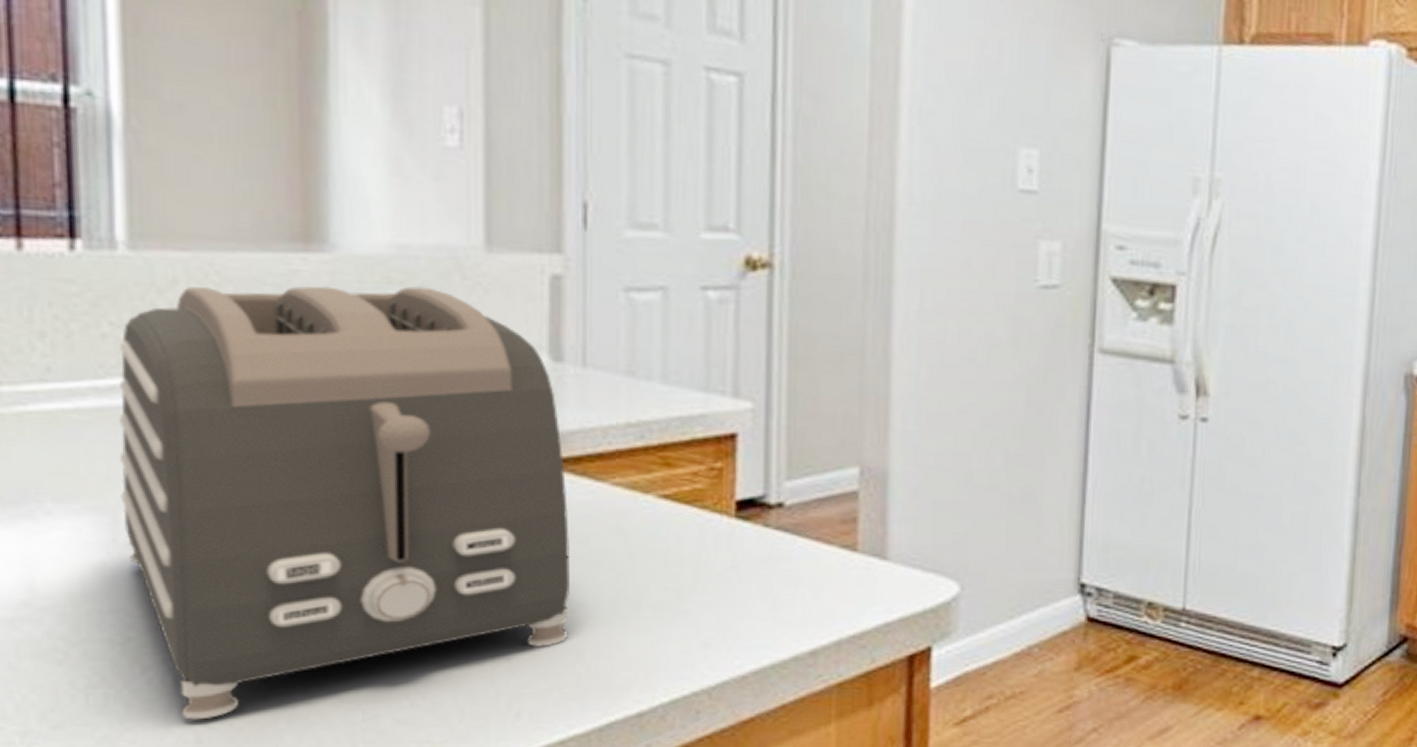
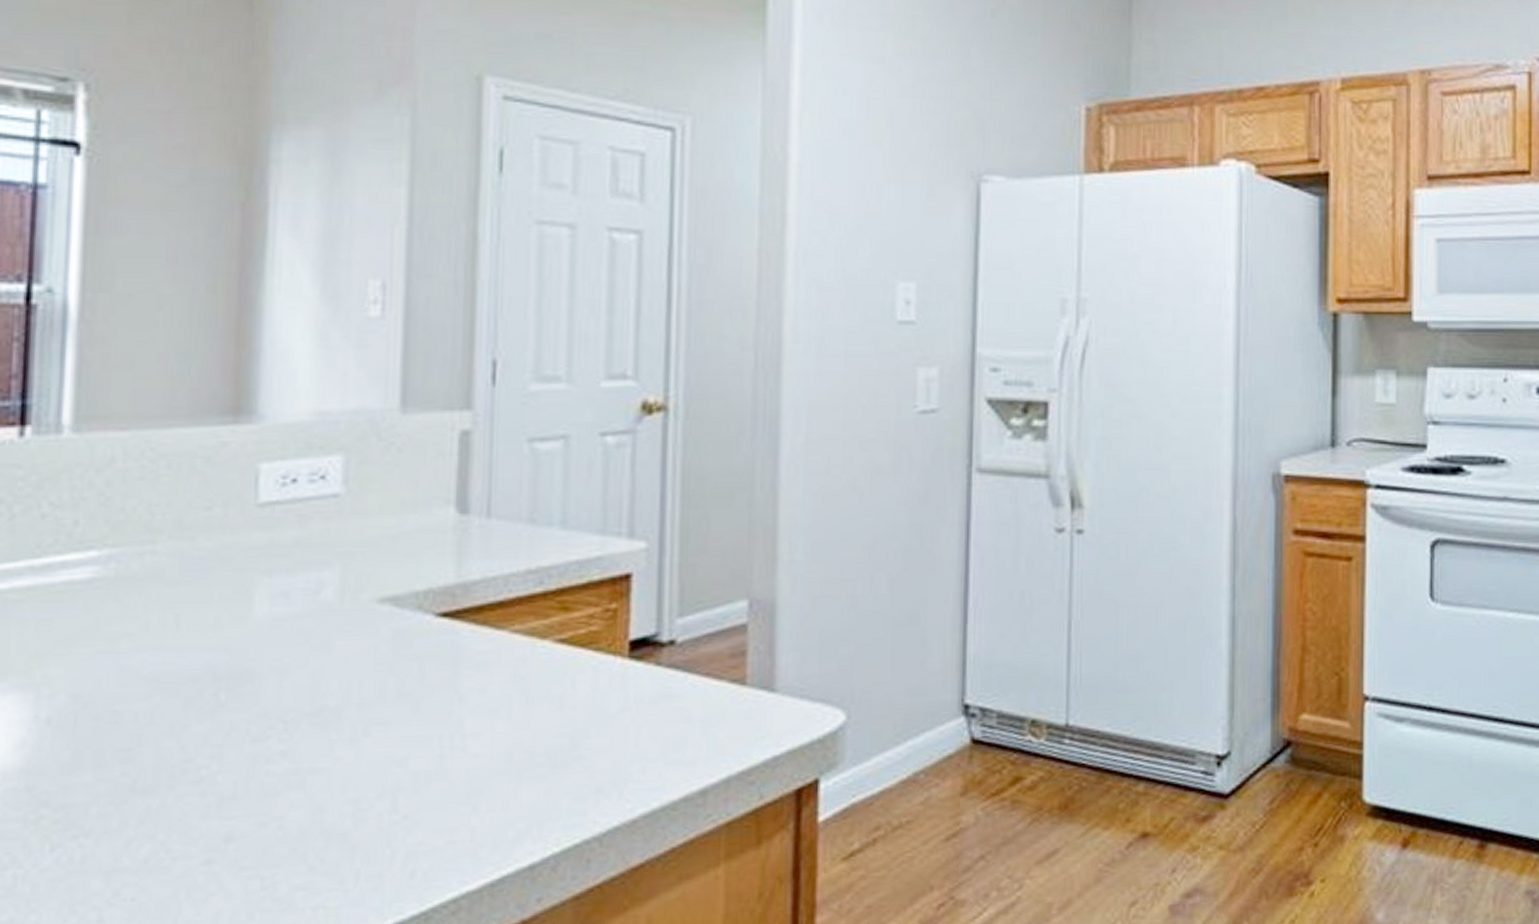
toaster: present [119,286,571,720] -> none [45,450,470,898]

